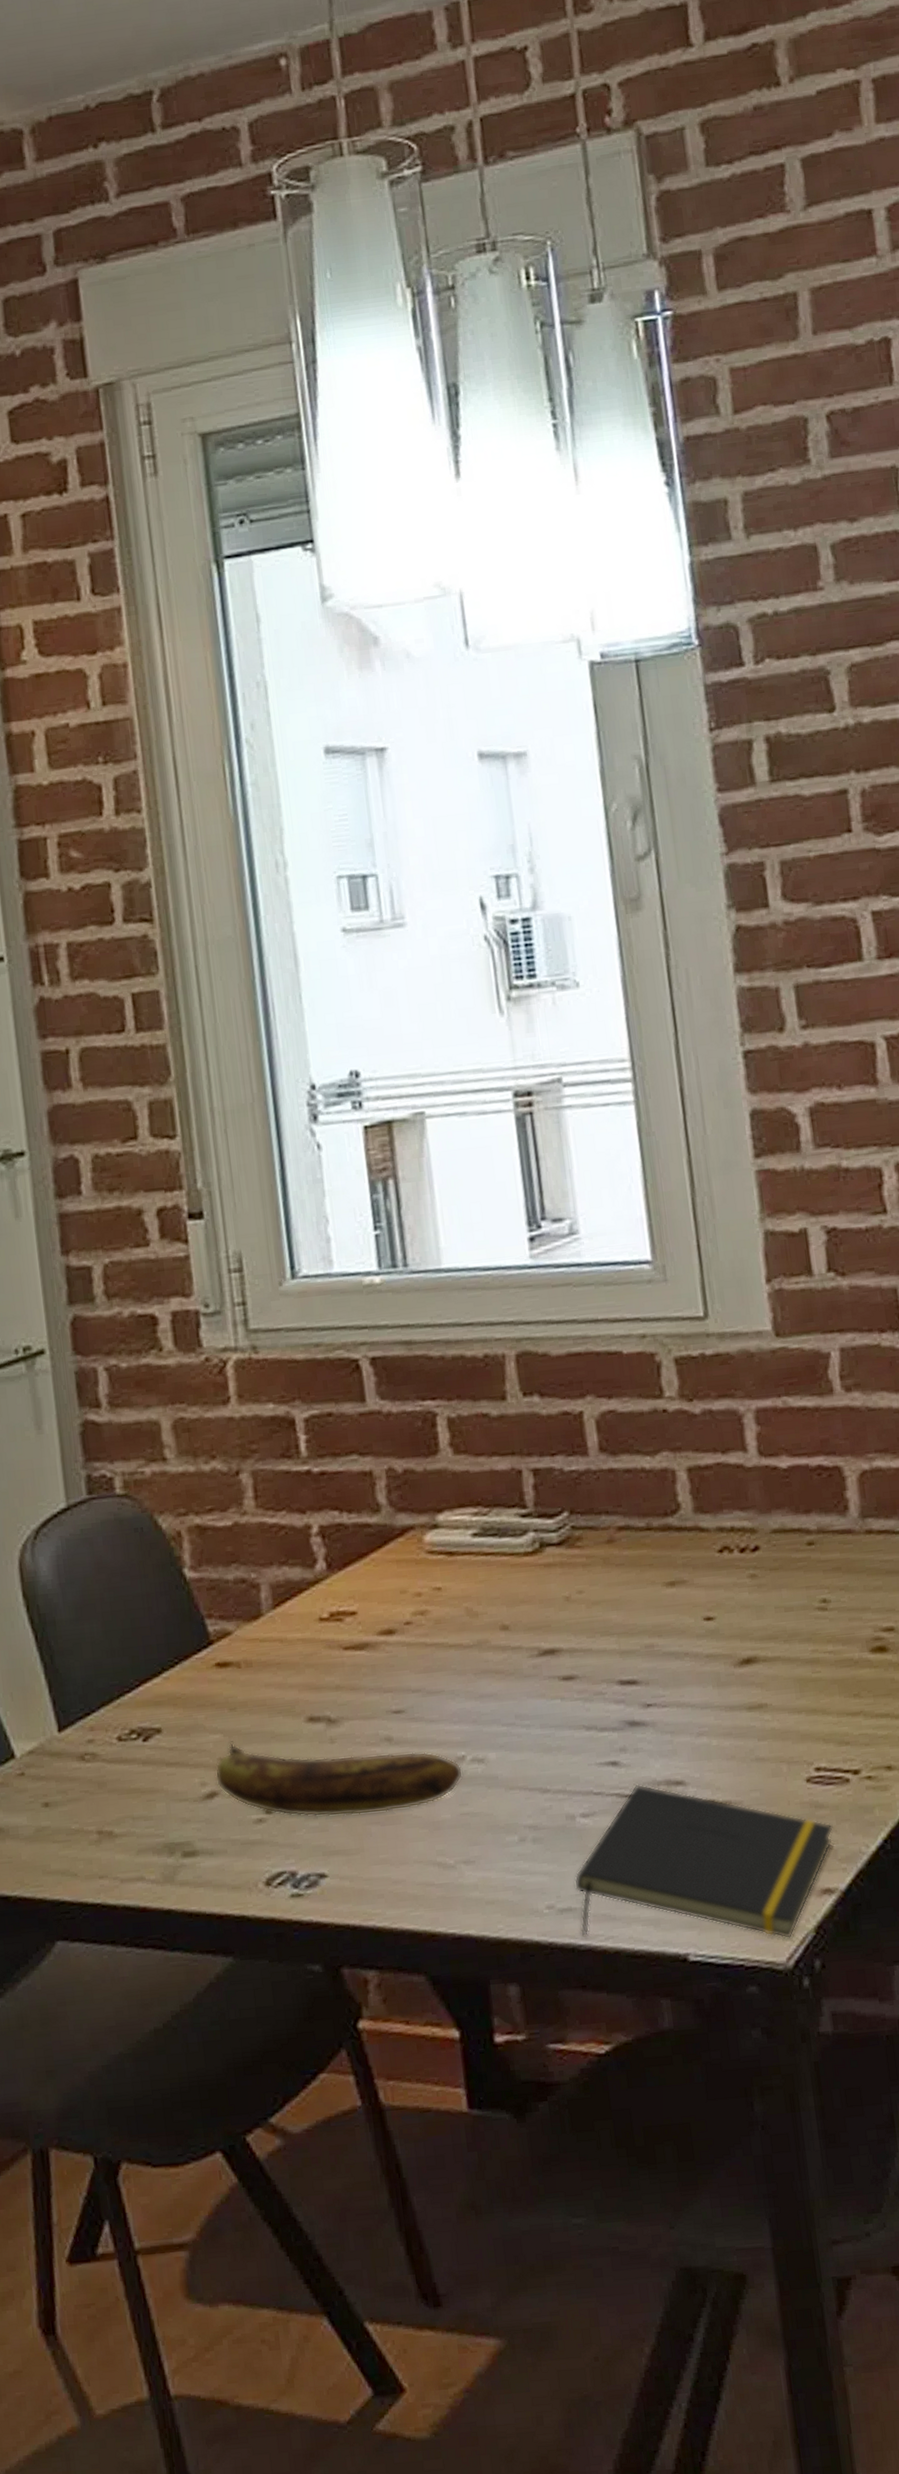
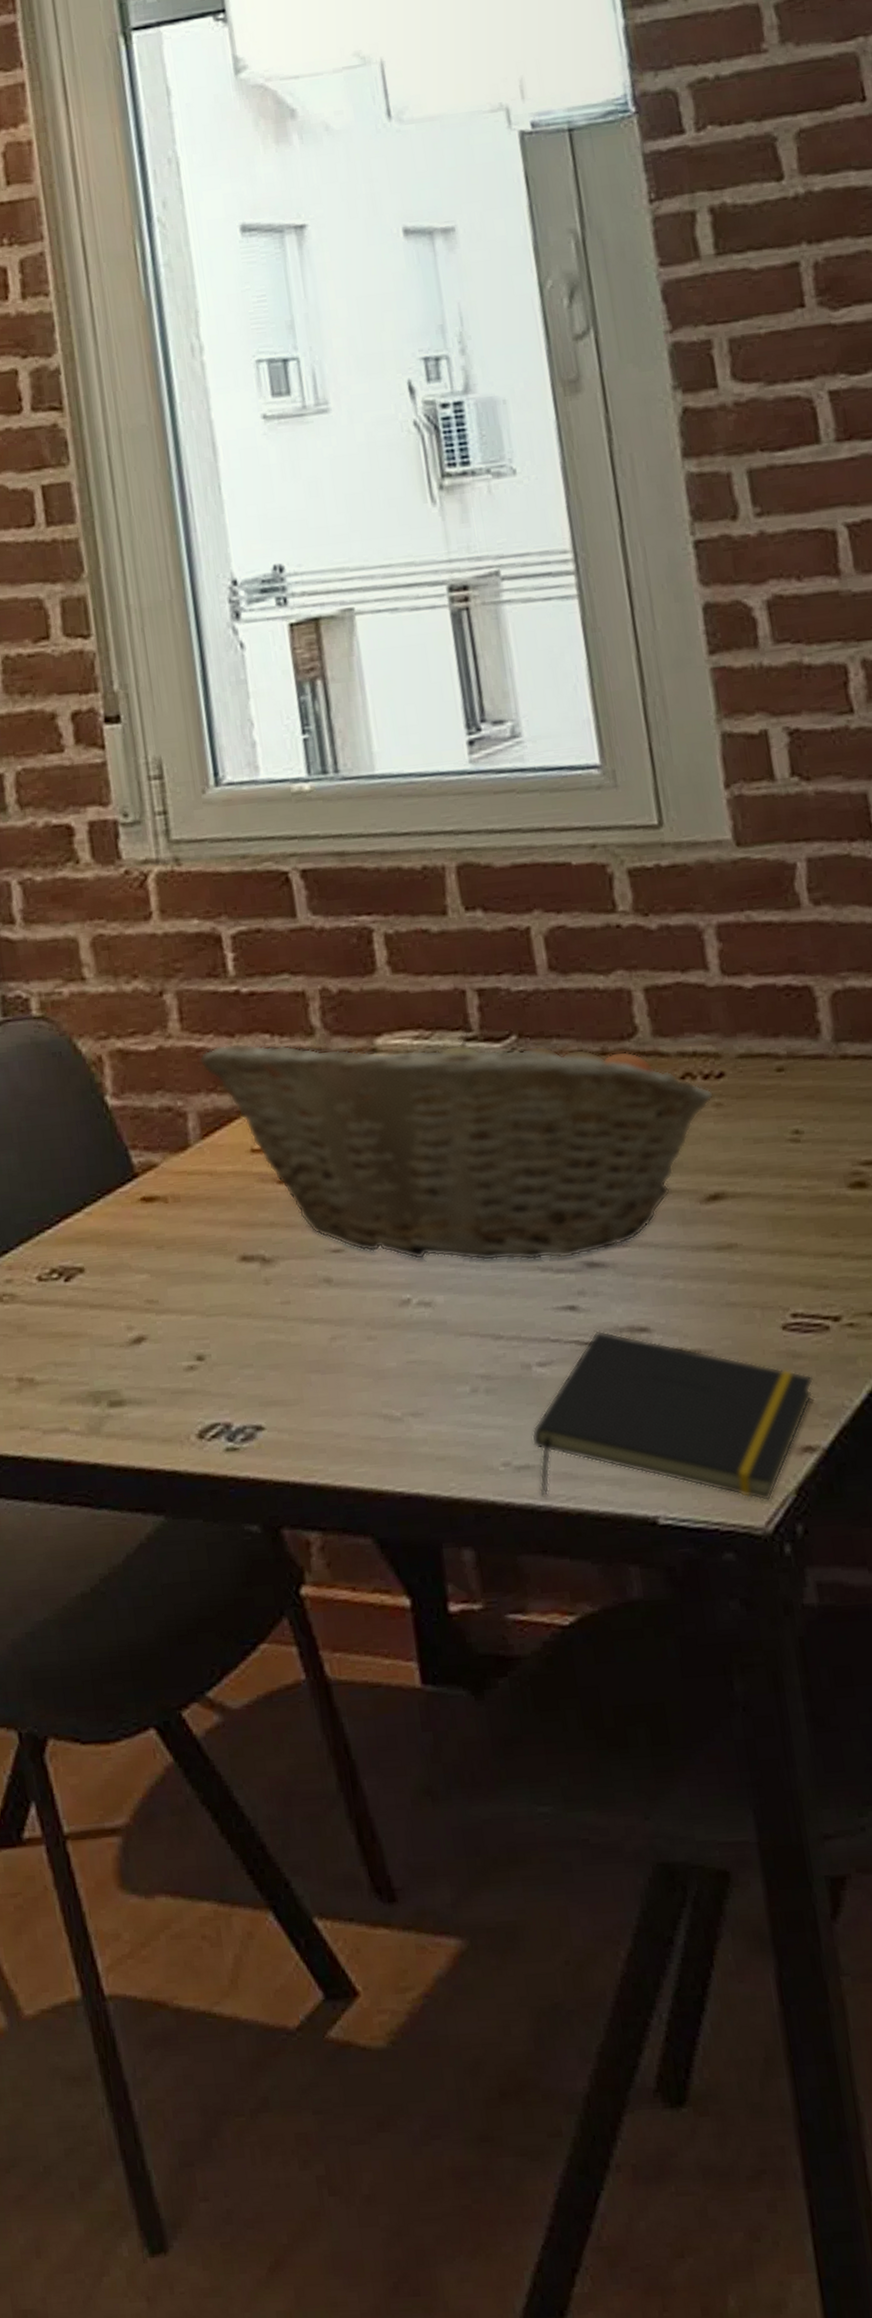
banana: present [215,1741,464,1817] -> none [142,1281,409,1364]
fruit basket: none [271,1500,749,1721] -> present [198,1022,714,1261]

